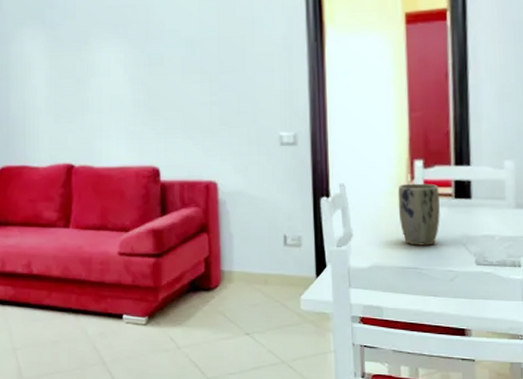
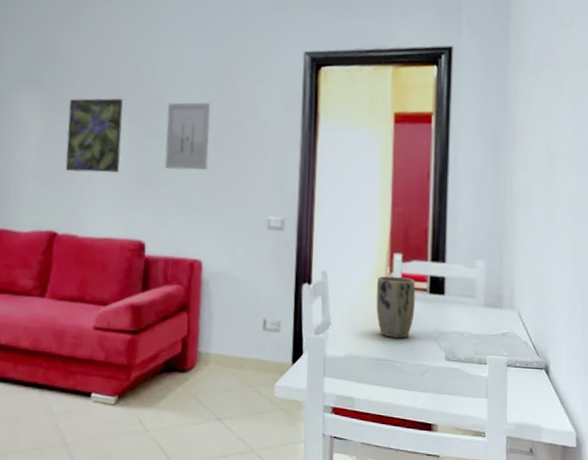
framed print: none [72,27,127,105] -> present [65,98,123,174]
wall art: none [168,21,215,94] -> present [165,102,211,170]

